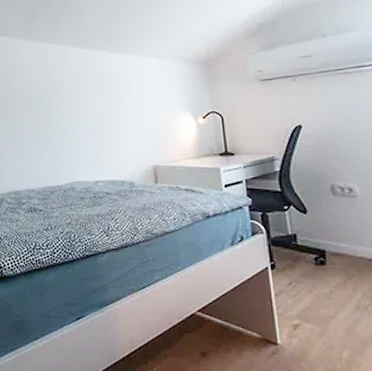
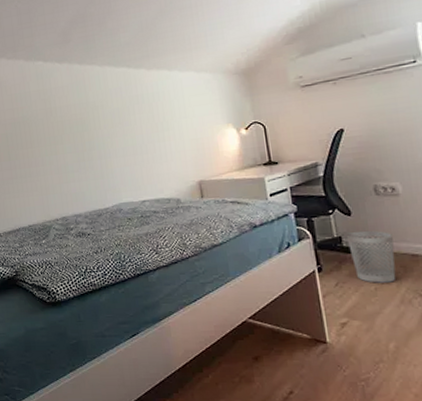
wastebasket: none [300,230,352,286] -> present [345,230,396,283]

